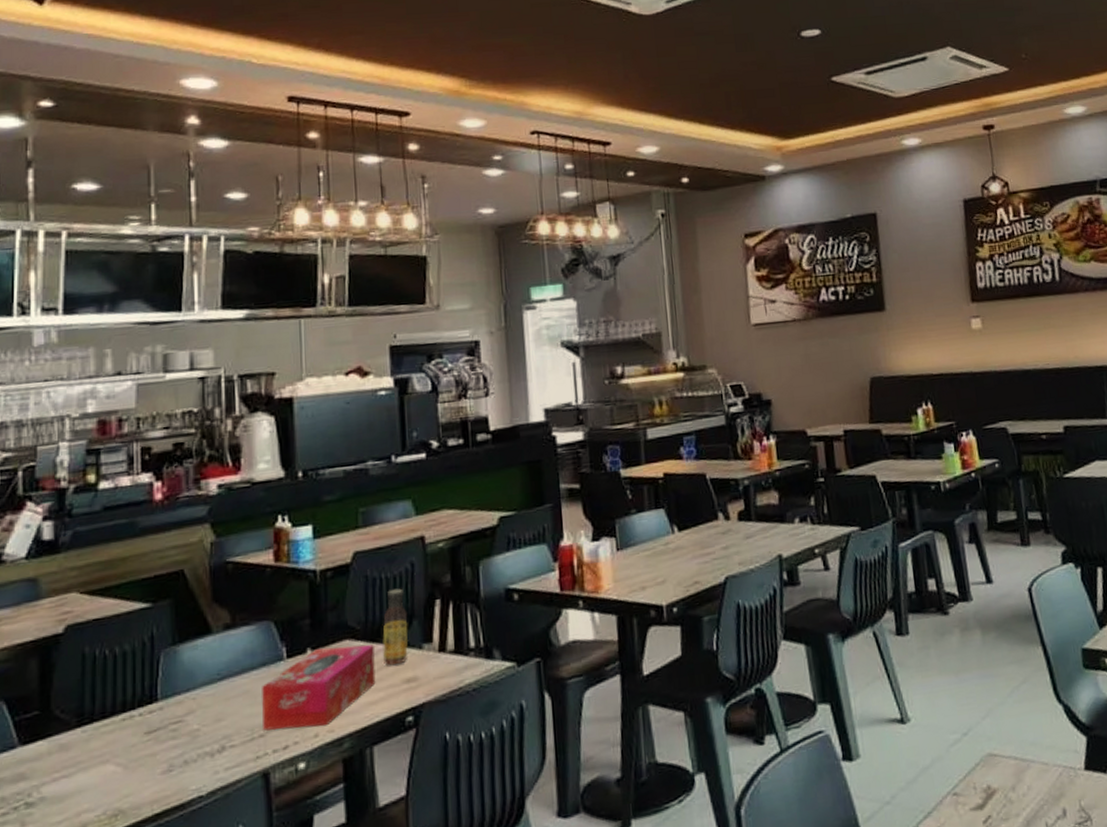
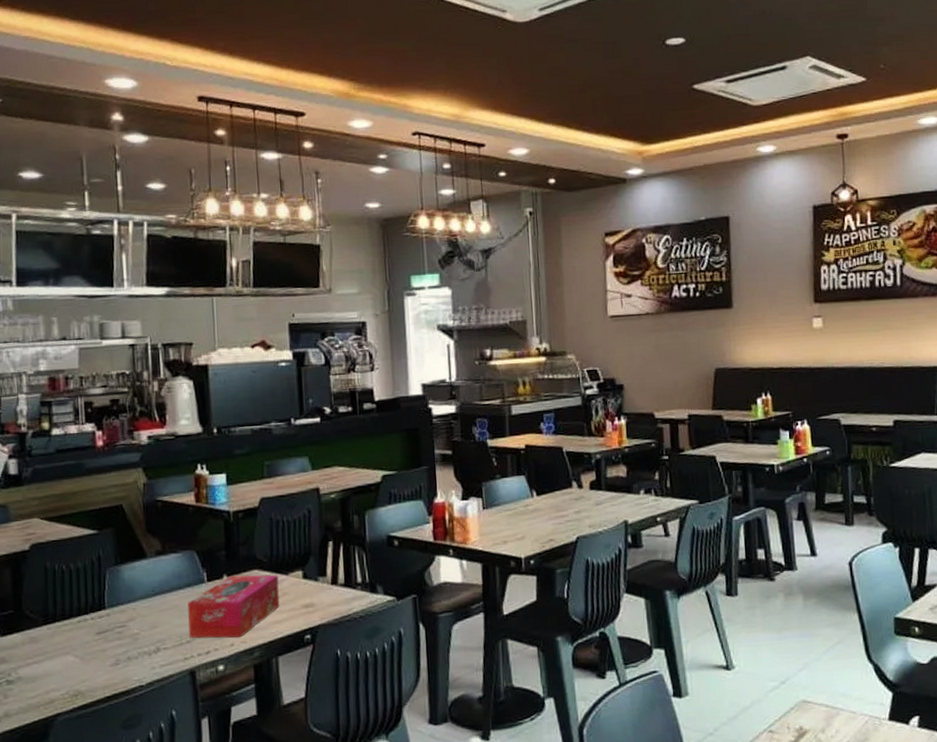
sauce bottle: present [382,588,408,666] -> none [285,530,306,593]

